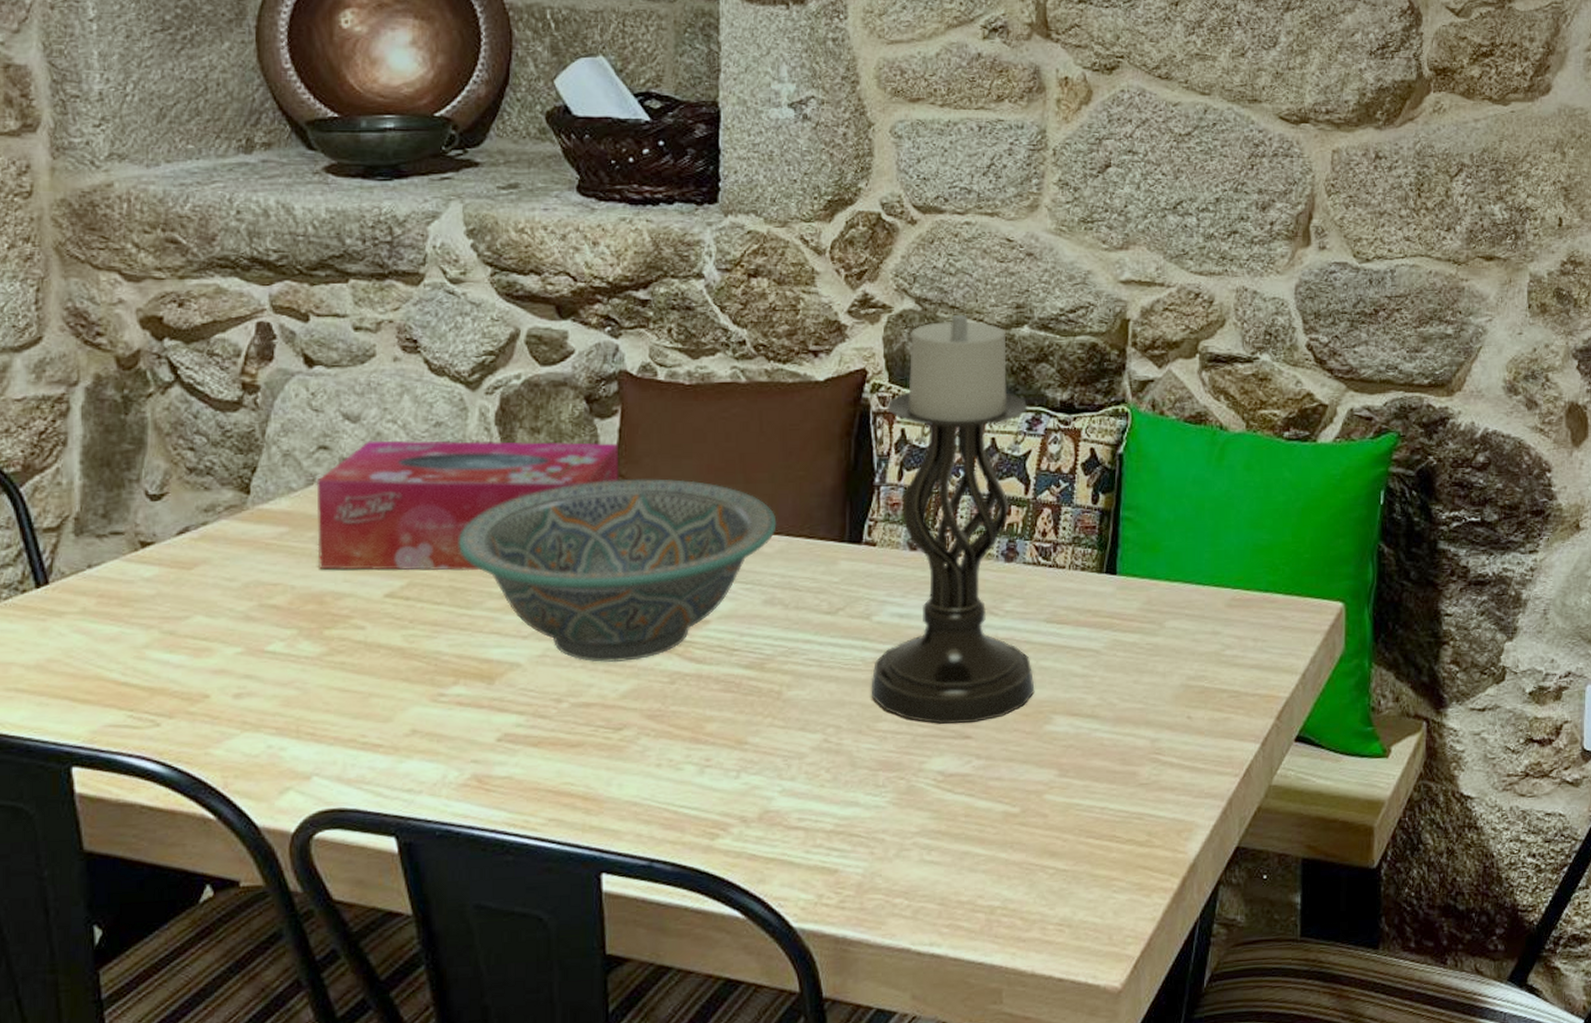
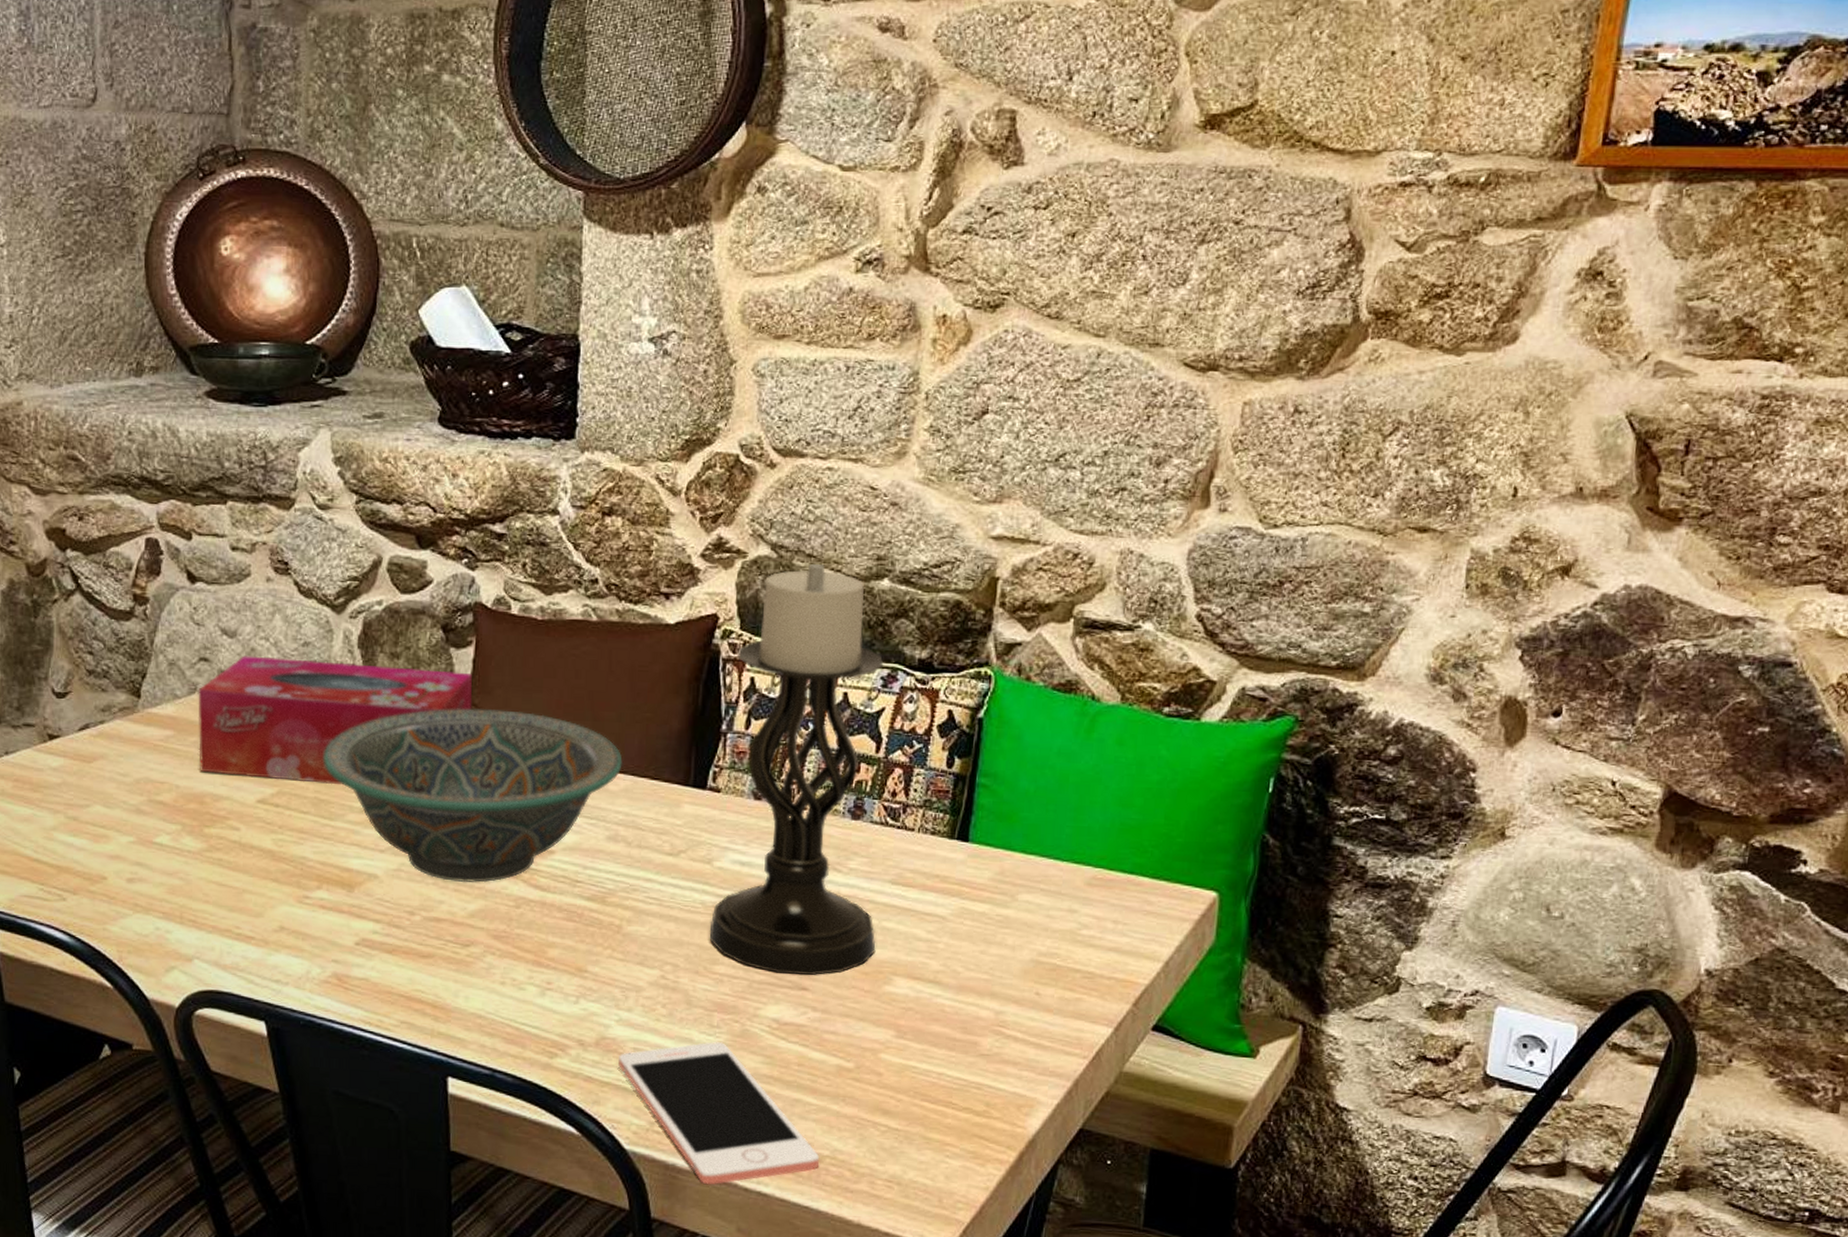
cell phone: none [783,801,991,954] -> present [618,1041,820,1185]

